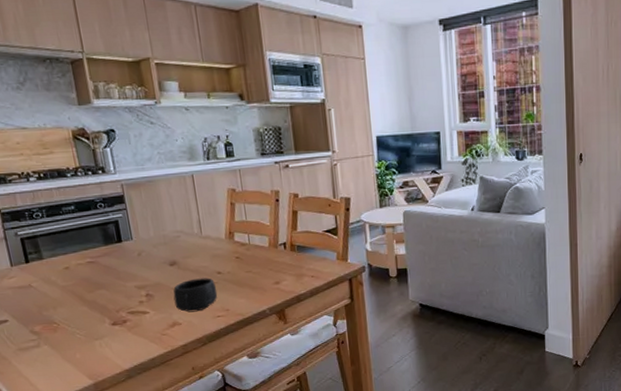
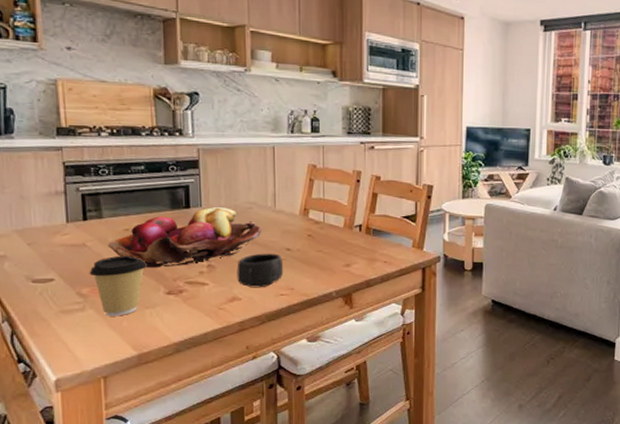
coffee cup: none [38,292,91,350] -> present [89,255,148,316]
fruit basket: none [51,238,193,302] -> present [107,207,263,268]

